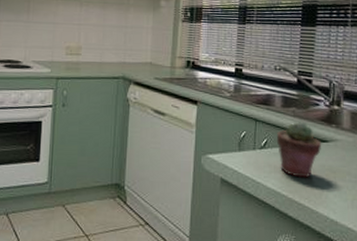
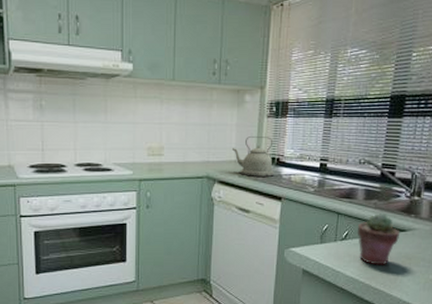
kettle: none [148,39,189,80] -> present [233,136,274,177]

